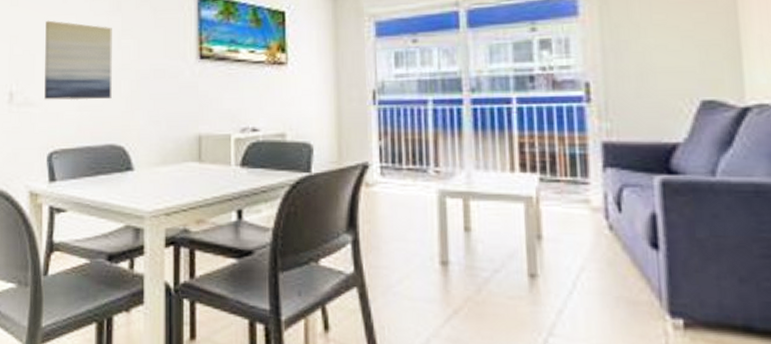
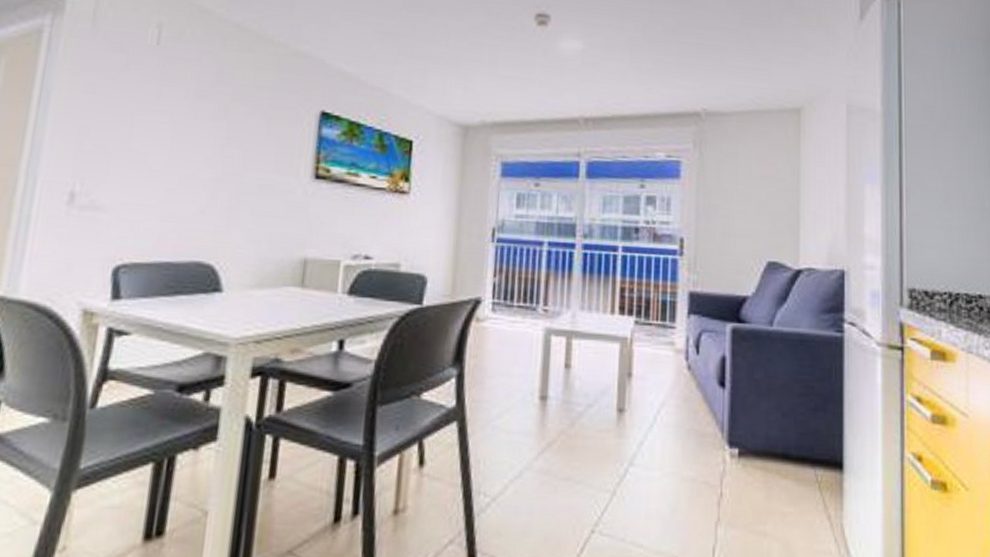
wall art: present [44,20,112,101] -> none [117,115,215,211]

